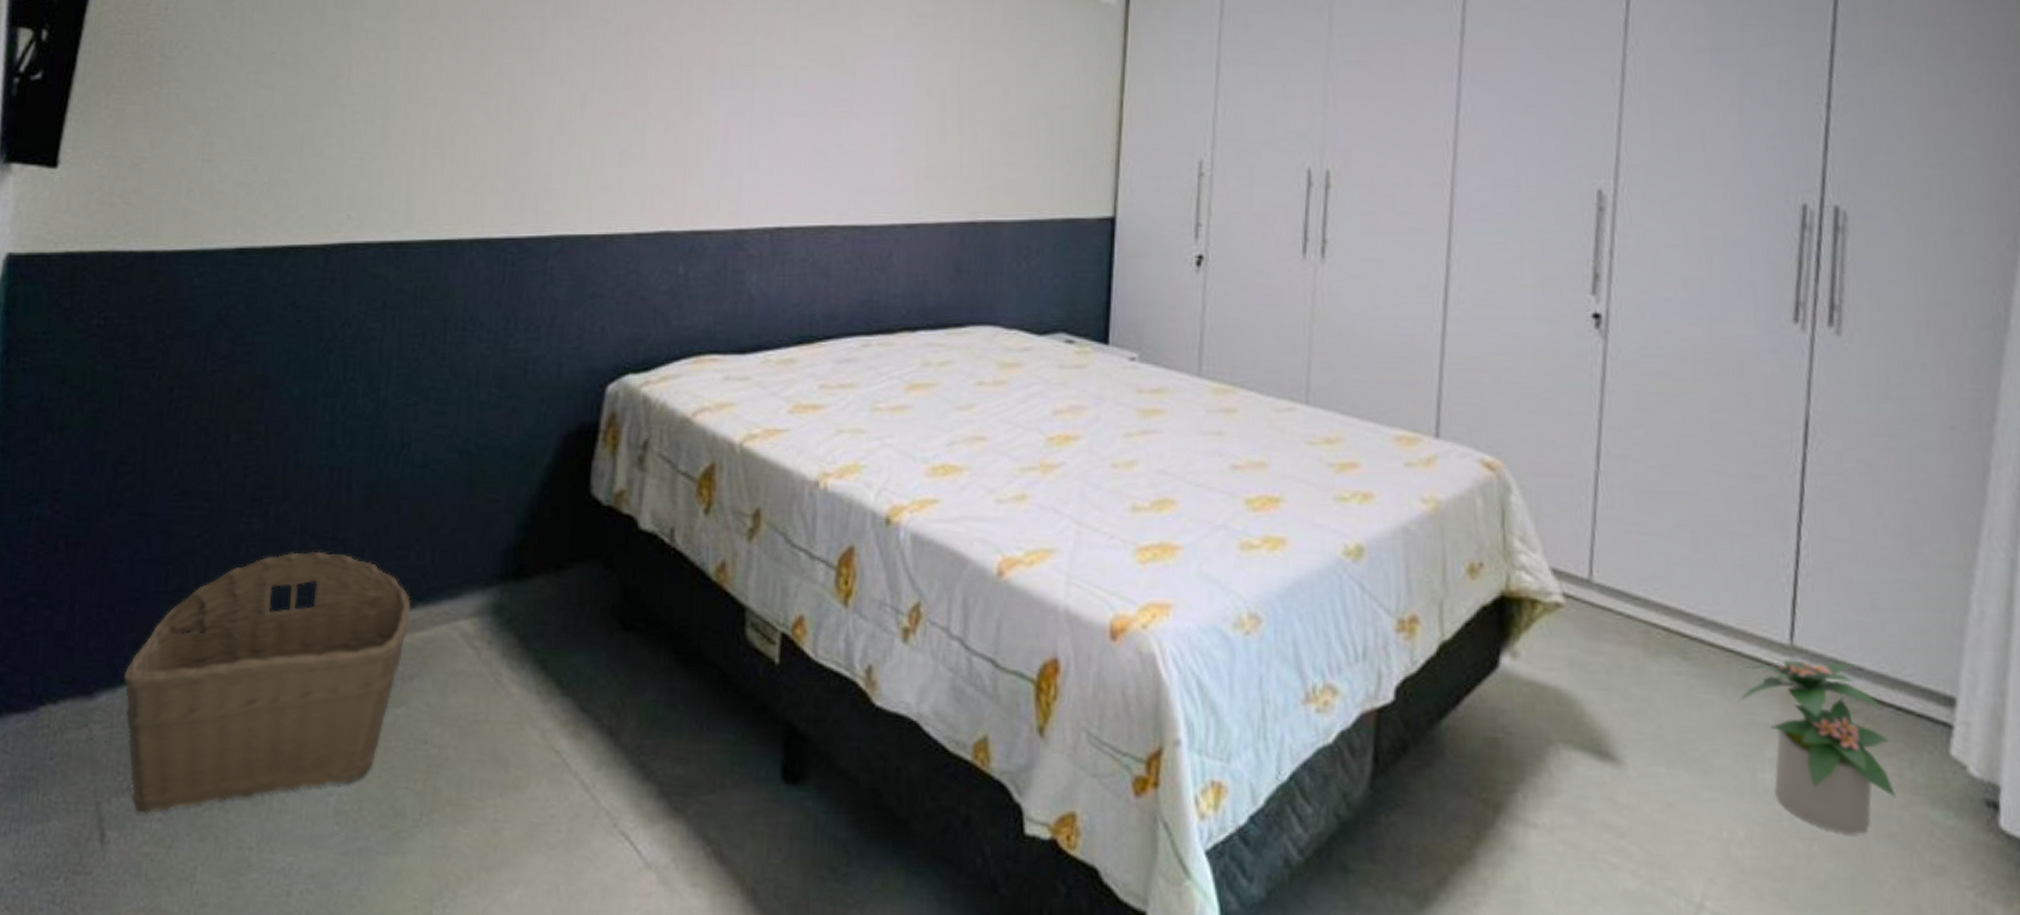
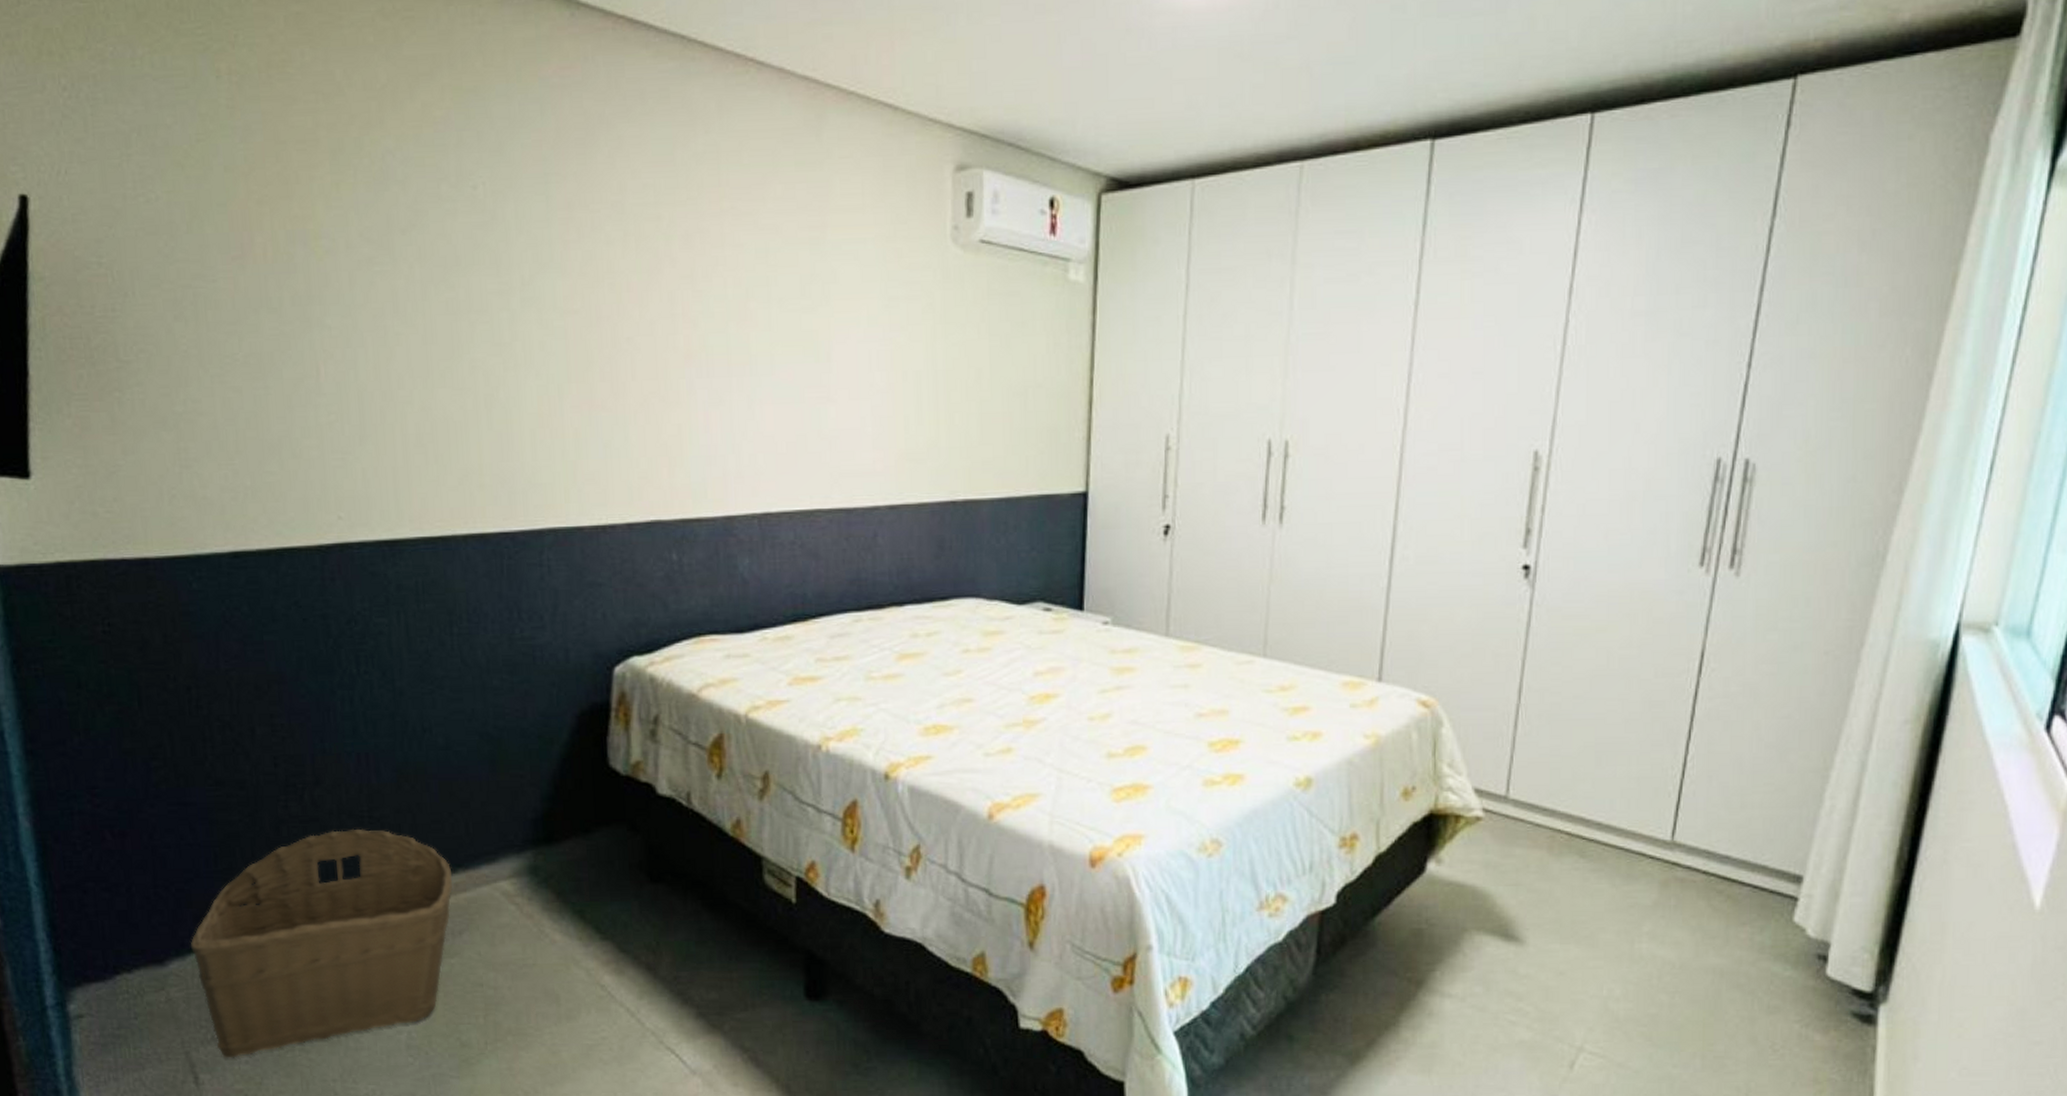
potted plant: present [1738,659,1896,835] -> none [1624,853,1746,987]

